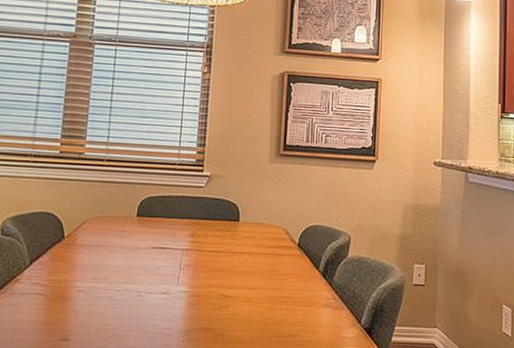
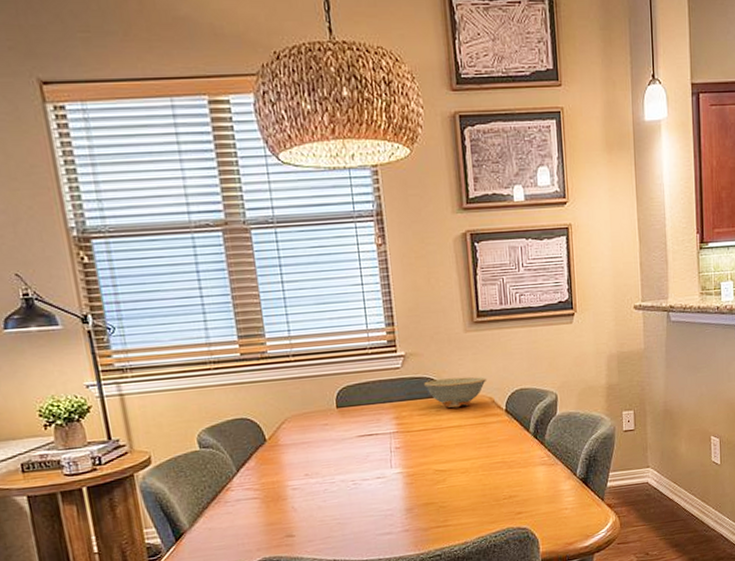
dish: none [223,203,285,235] -> present [424,377,487,408]

